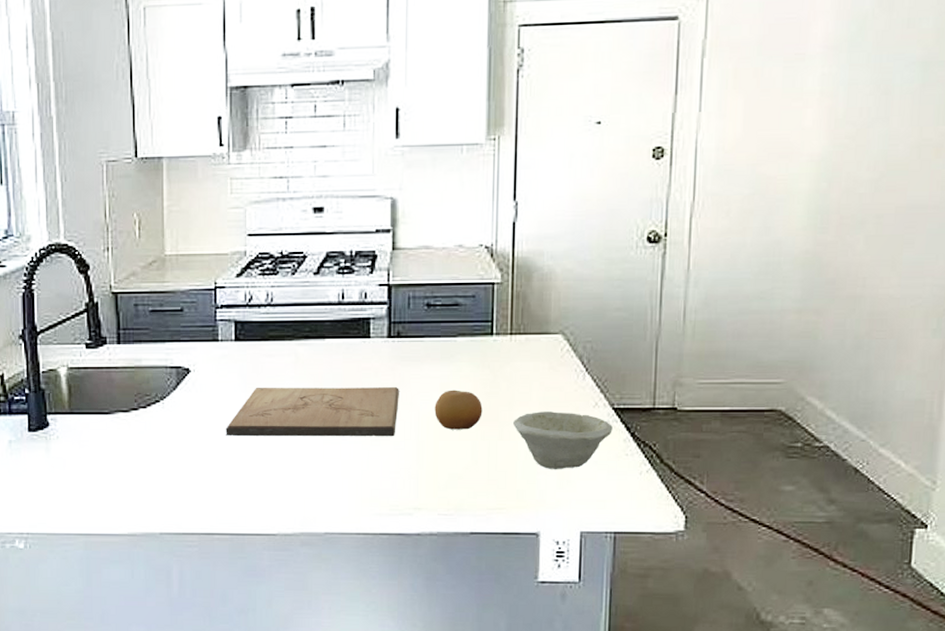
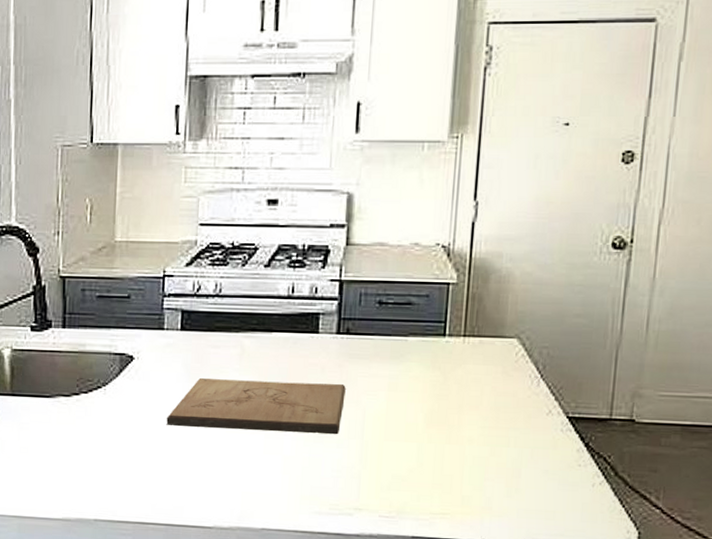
fruit: present [434,390,483,430] -> none [381,390,431,432]
bowl: present [513,411,613,470] -> none [462,416,566,478]

